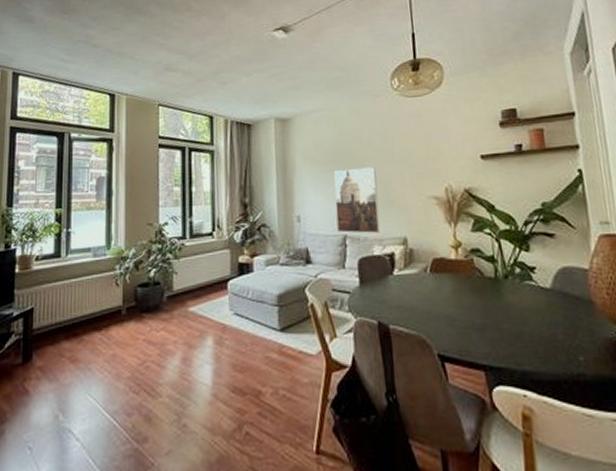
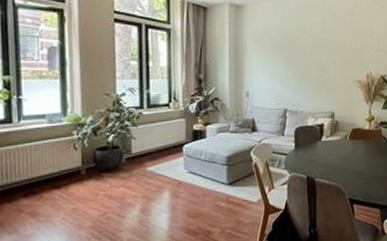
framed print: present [333,167,380,234] -> none [279,53,315,109]

